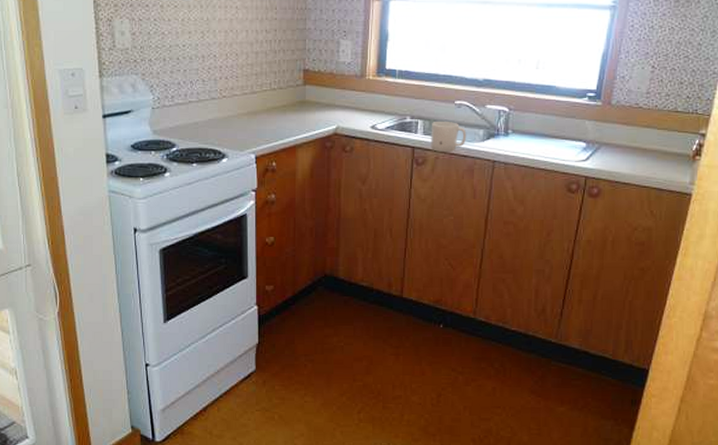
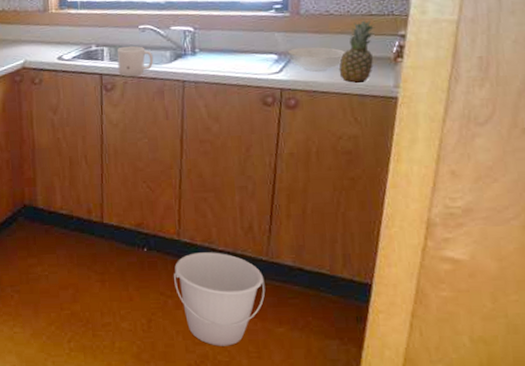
bucket: none [467,331,552,423] -> present [174,252,266,346]
bowl: none [596,137,649,164] -> present [287,47,345,73]
fruit: none [641,116,679,178] -> present [338,20,375,84]

